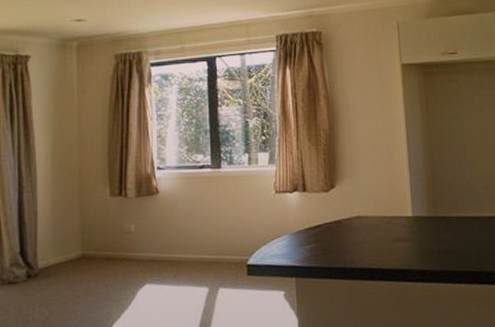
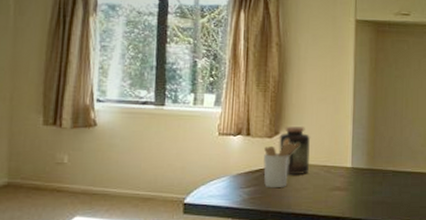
utensil holder: none [322,191,357,243] -> present [263,138,300,187]
jar: none [335,177,369,228] -> present [279,125,310,174]

